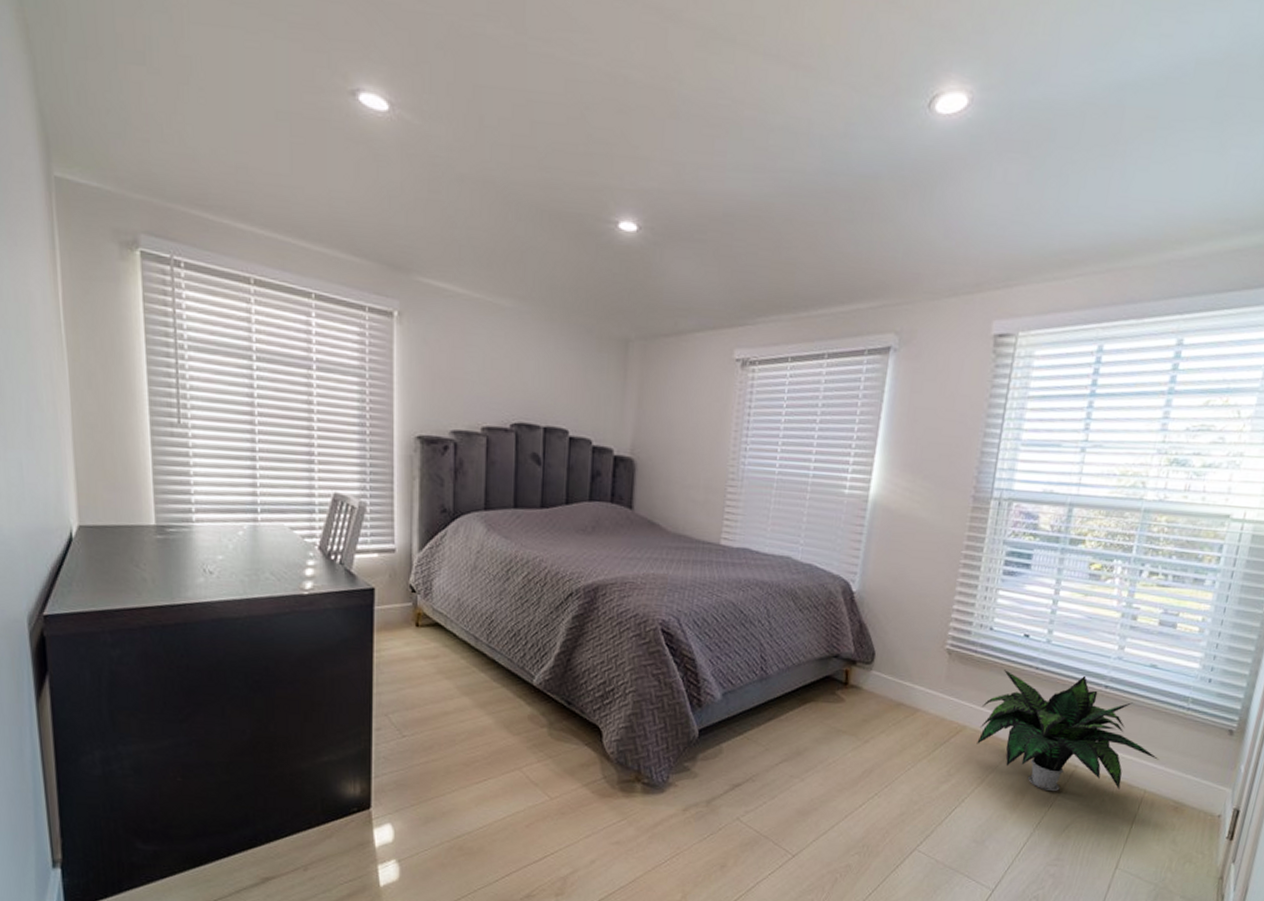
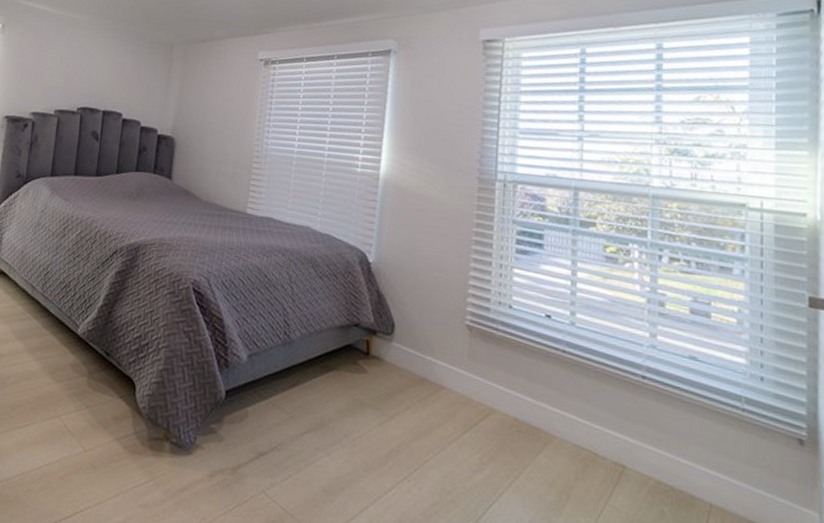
potted plant: present [976,670,1159,791] -> none [508,351,721,500]

